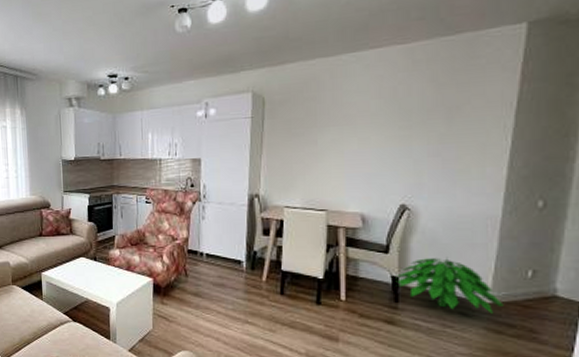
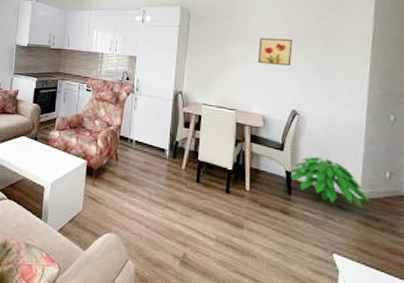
wall art: none [354,116,402,152] -> present [257,37,293,66]

